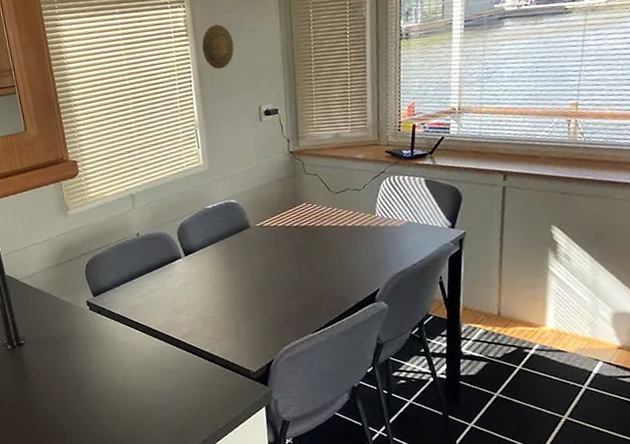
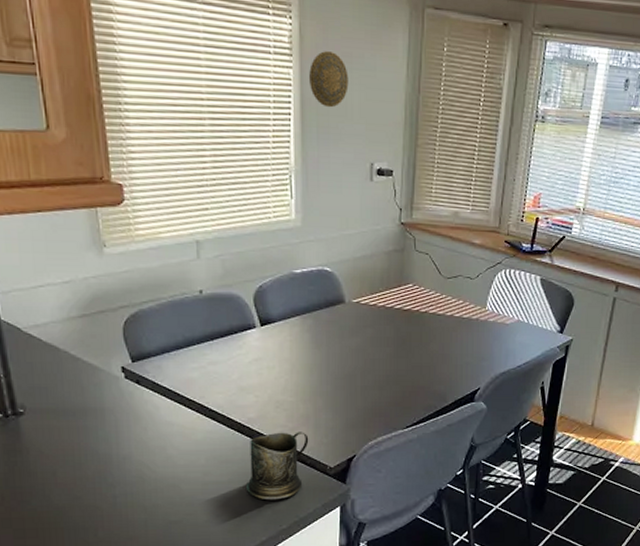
mug: none [185,342,233,404] -> present [247,432,309,500]

